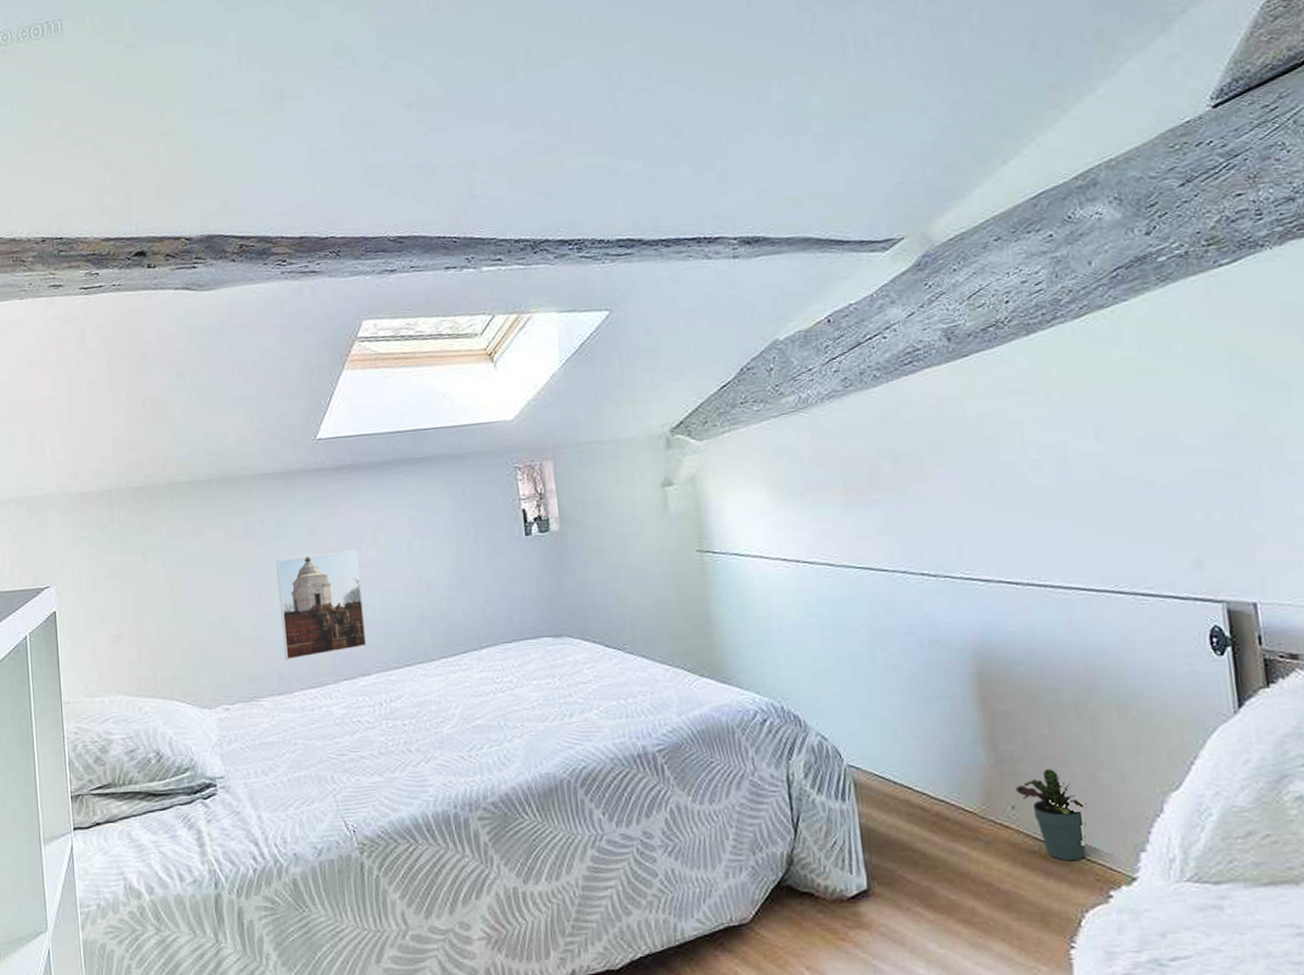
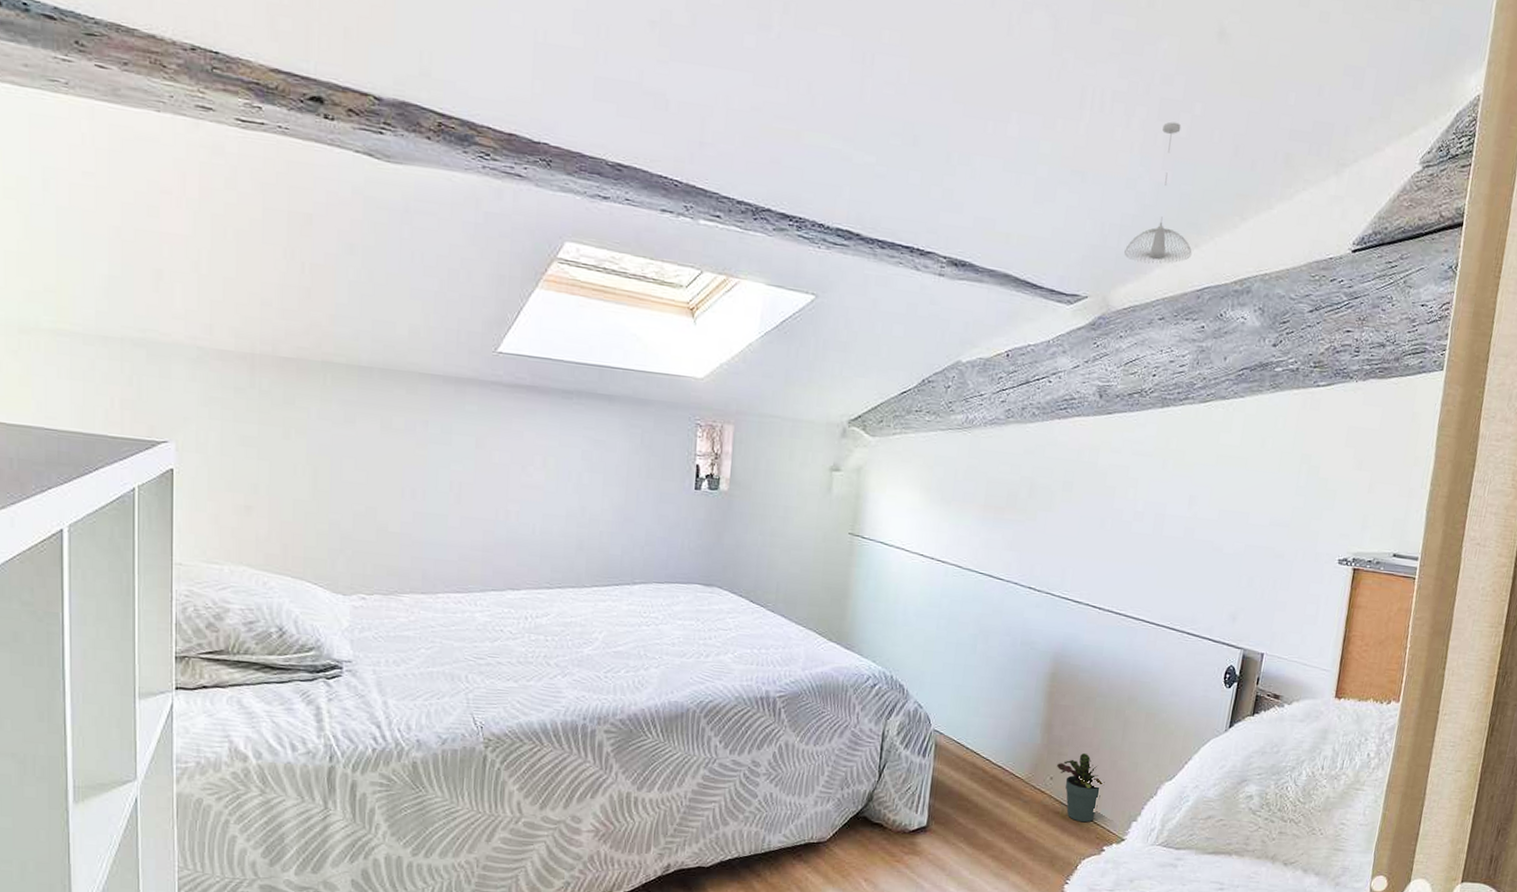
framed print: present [276,550,367,661] -> none [432,463,525,564]
pendant light: none [933,36,1014,188] -> present [1124,121,1192,264]

